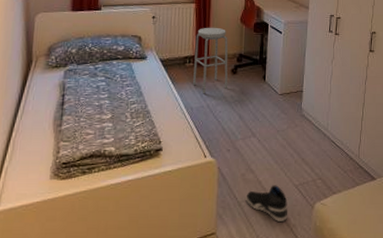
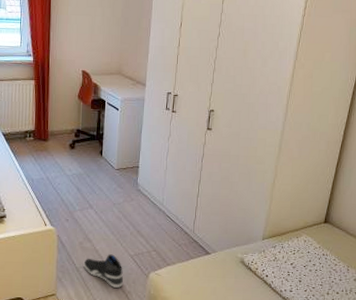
stool: present [193,27,228,93] -> none [33,103,67,166]

